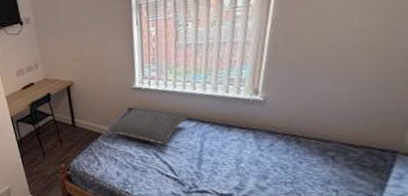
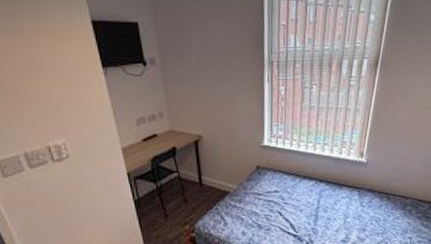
pillow: present [107,109,187,145] -> none [235,167,308,203]

